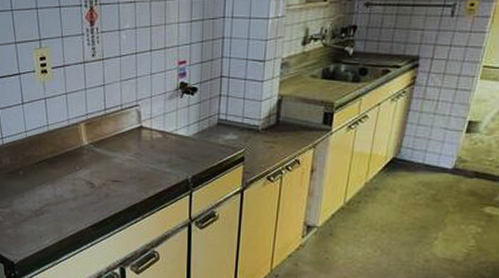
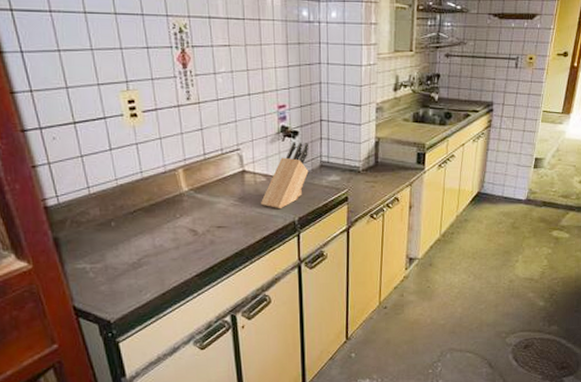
knife block: none [156,98,208,166] -> present [261,142,309,208]

